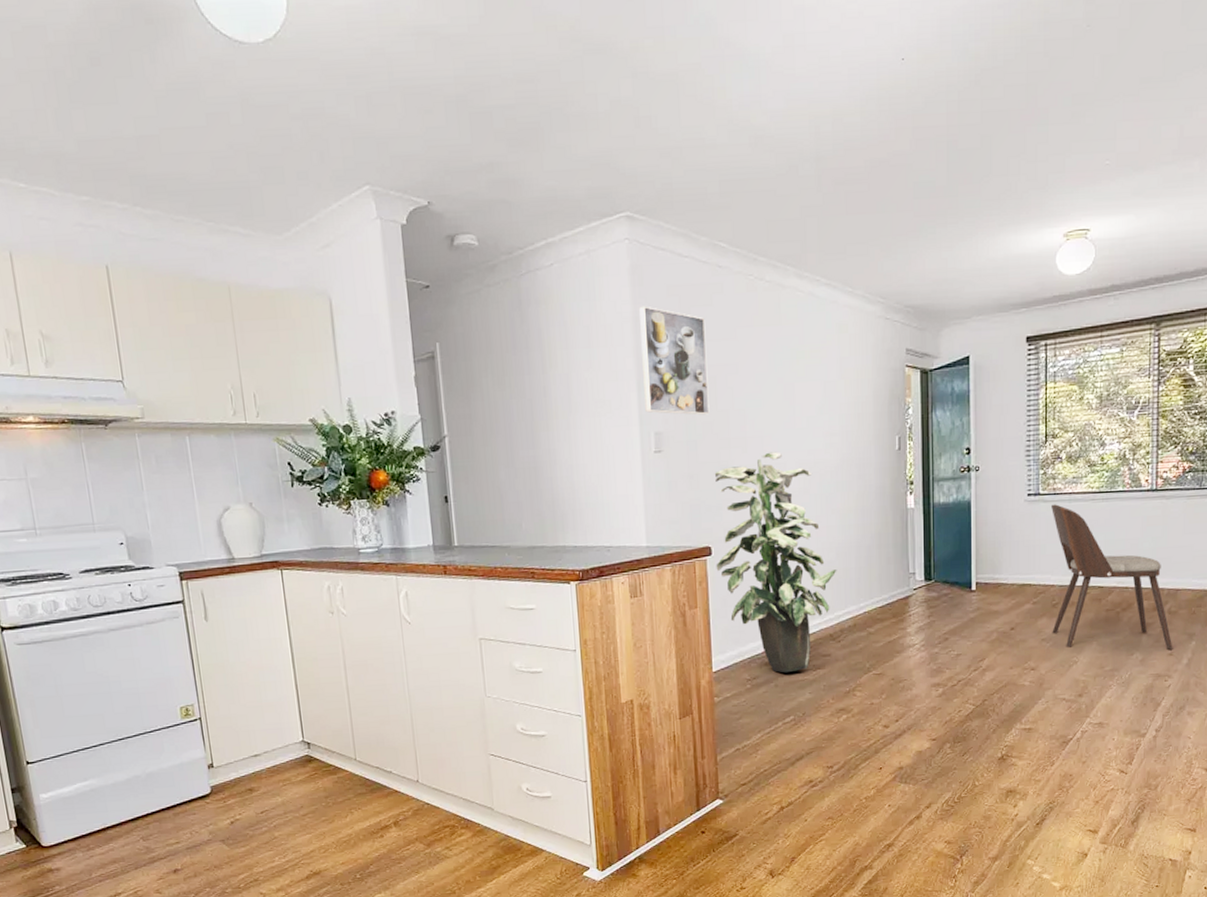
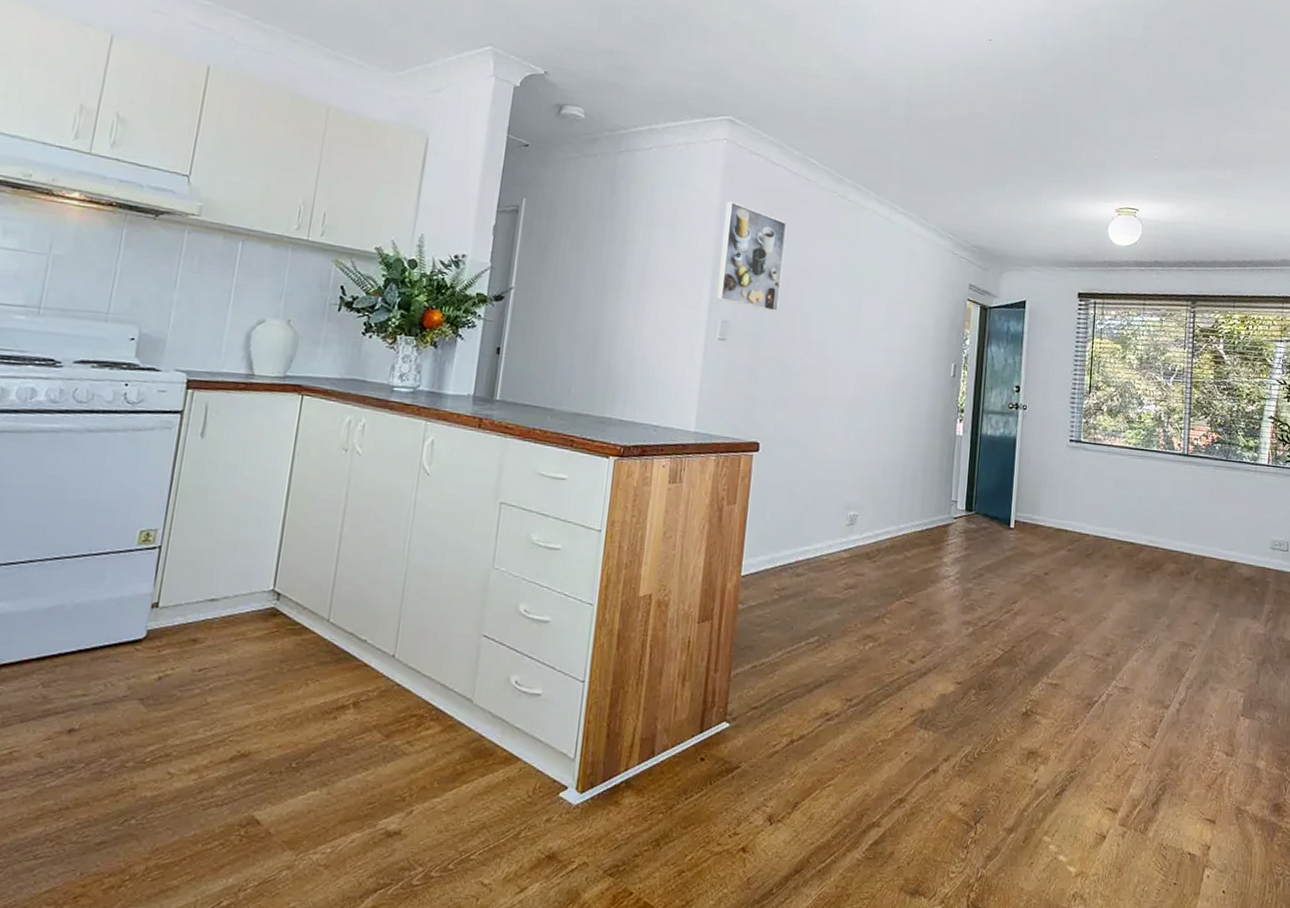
indoor plant: present [714,451,837,673] -> none [761,358,881,588]
dining chair: present [1051,504,1173,650] -> none [1084,453,1199,618]

